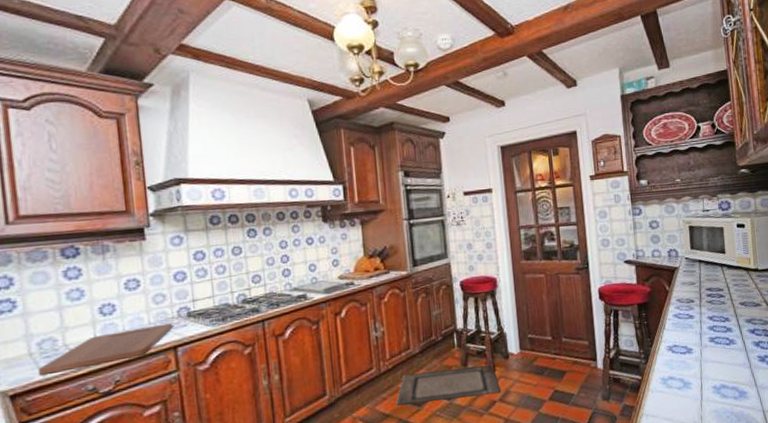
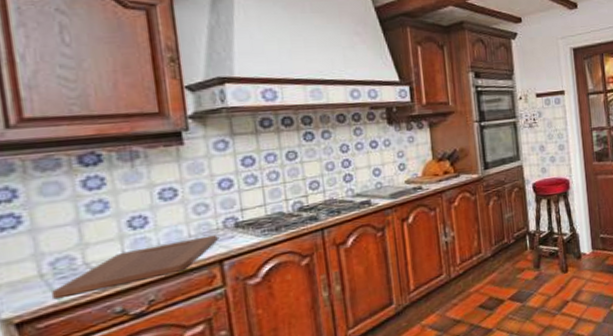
doormat: present [396,364,501,406] -> none [467,265,573,311]

